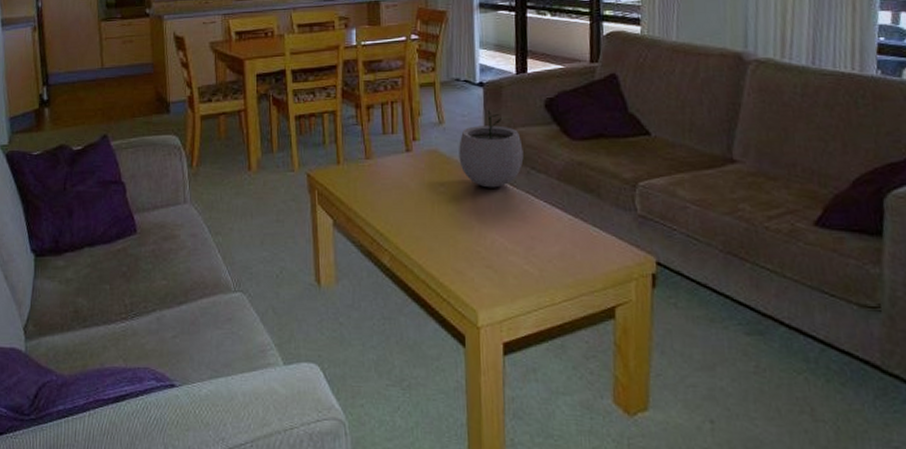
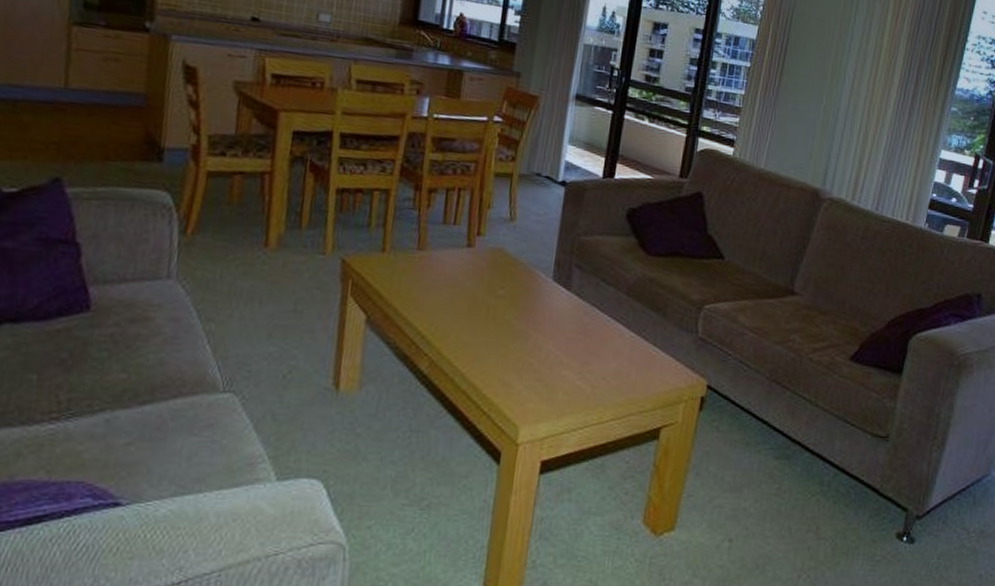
plant pot: present [459,109,524,188] -> none [525,211,597,297]

